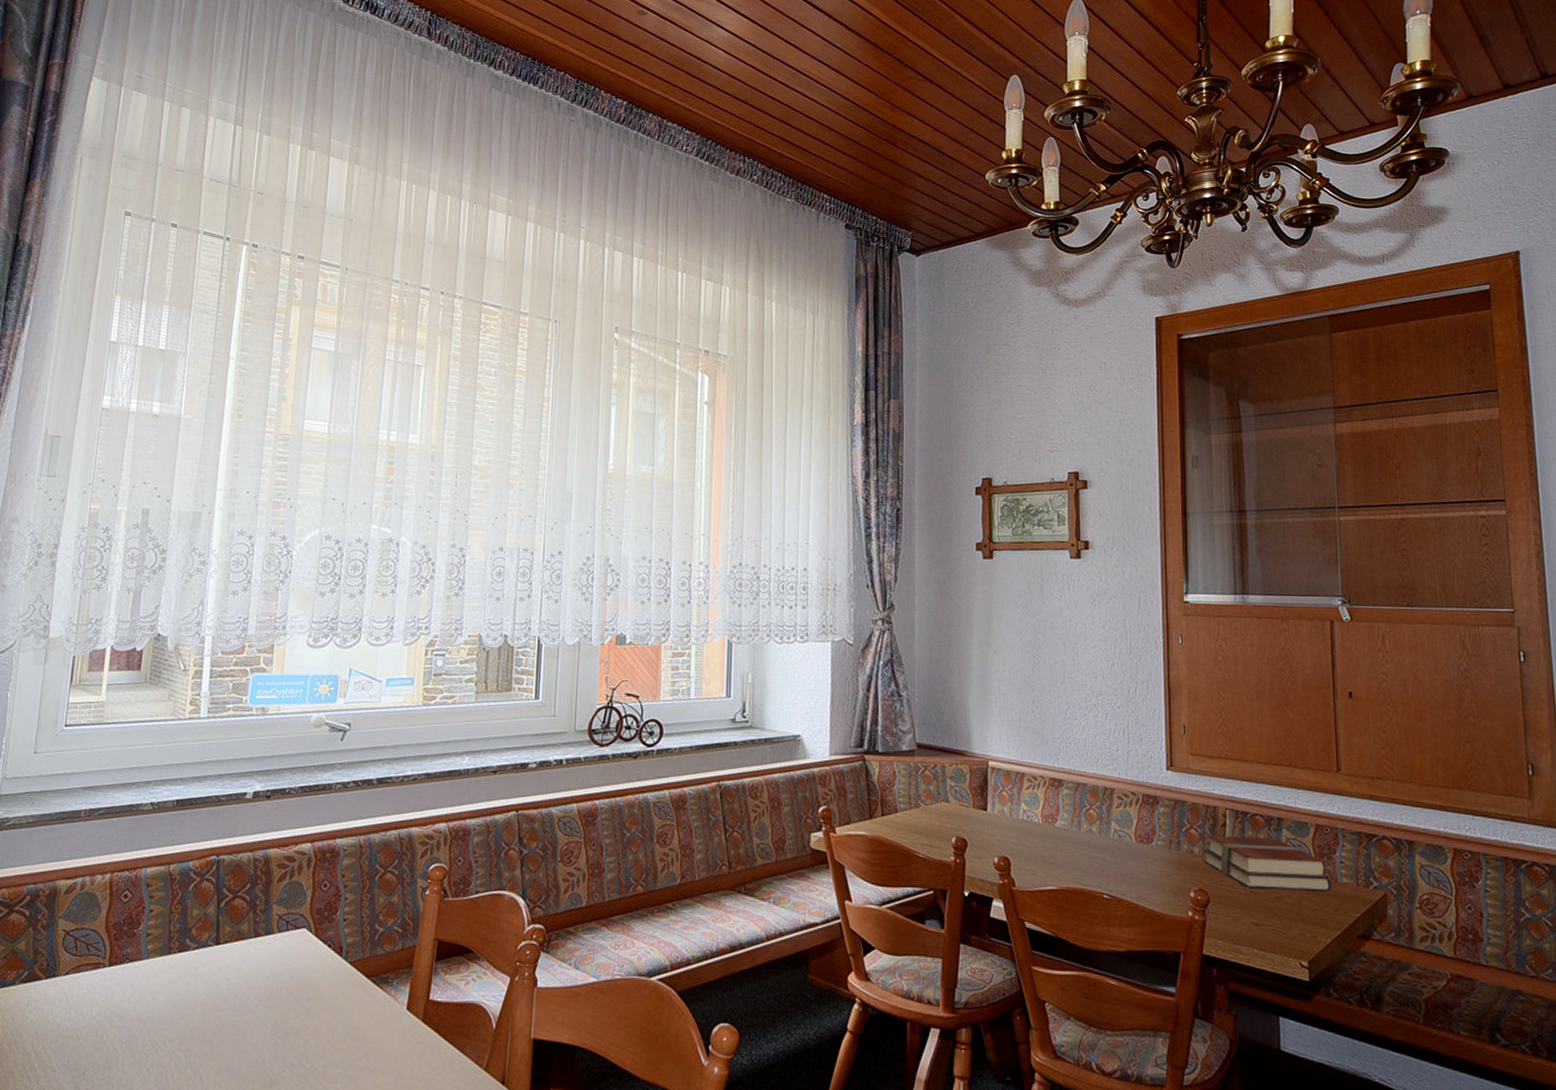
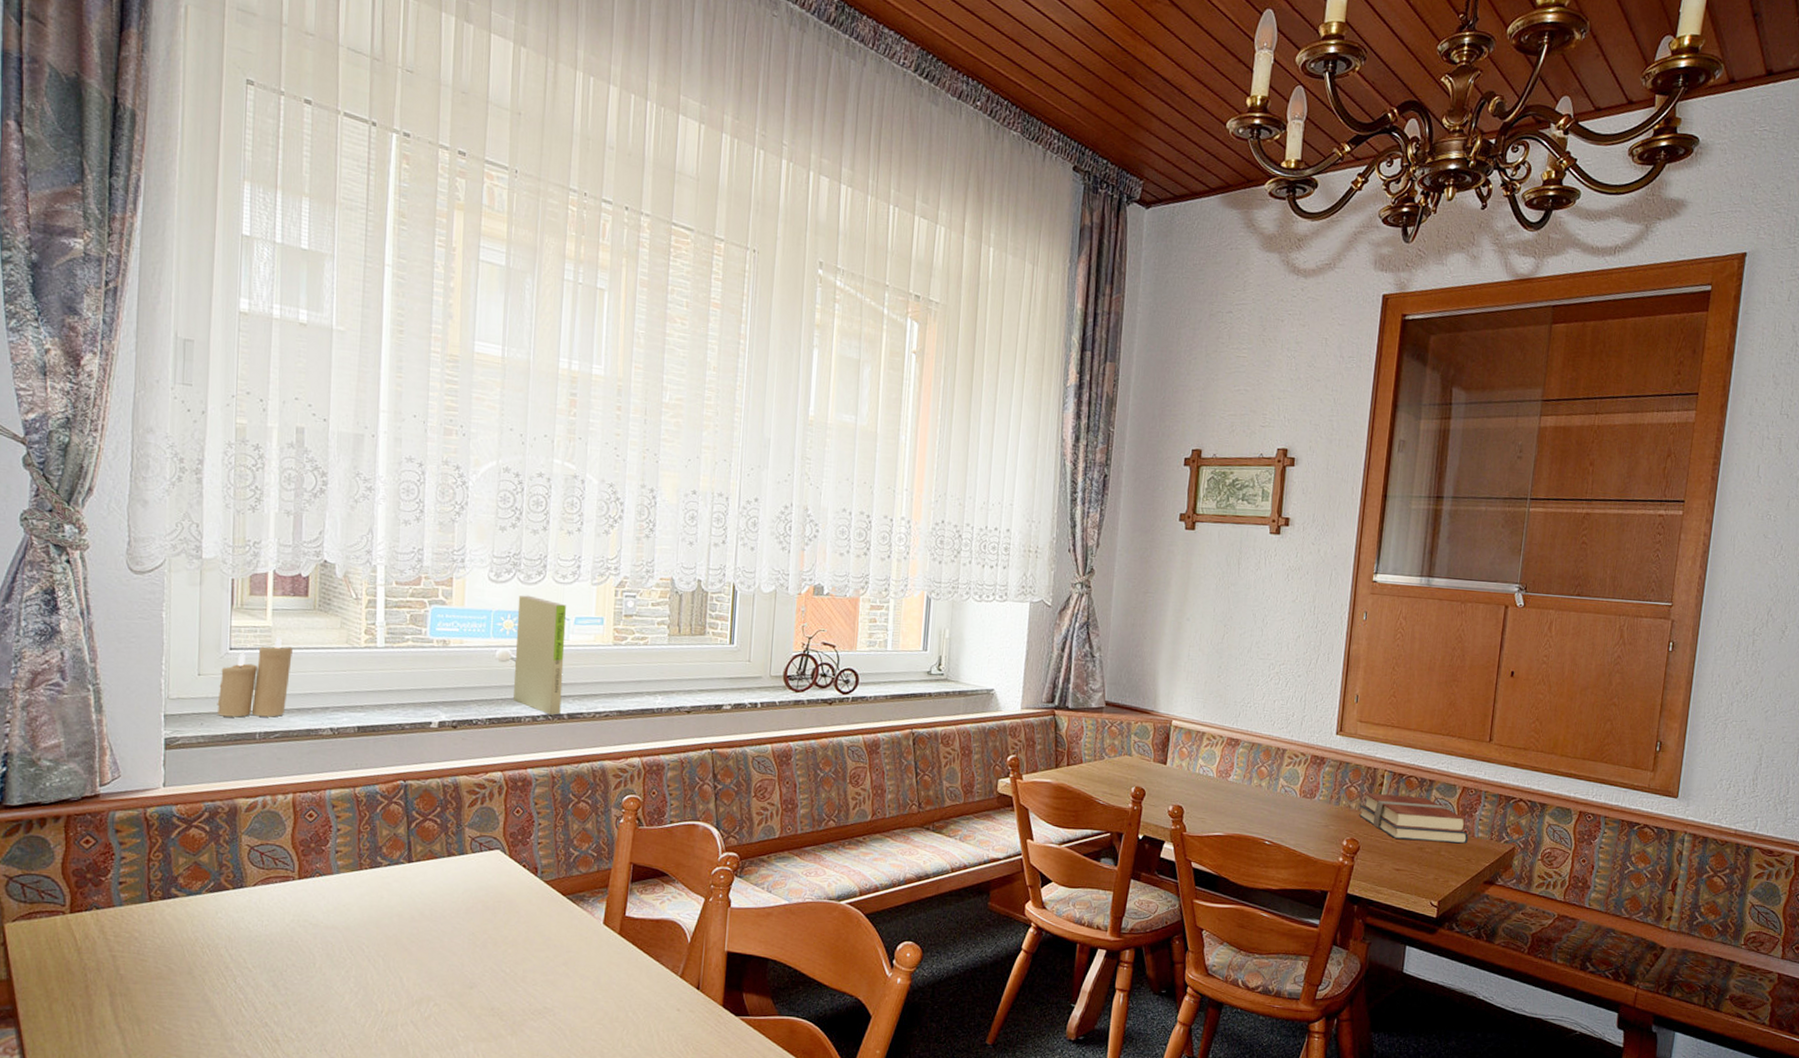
candle: none [47,710,122,795] -> present [216,636,293,718]
book: none [326,658,379,781] -> present [513,595,567,715]

